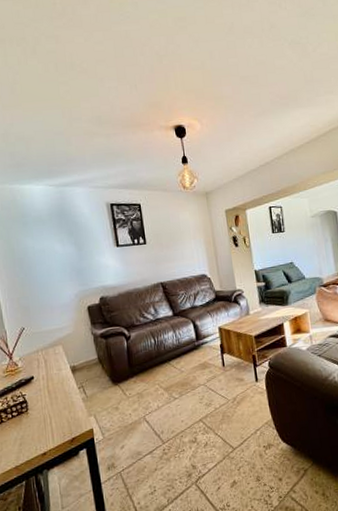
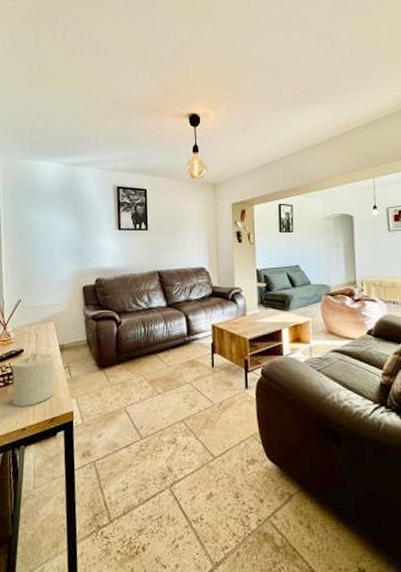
candle: none [23,376,72,433] -> present [12,351,55,407]

